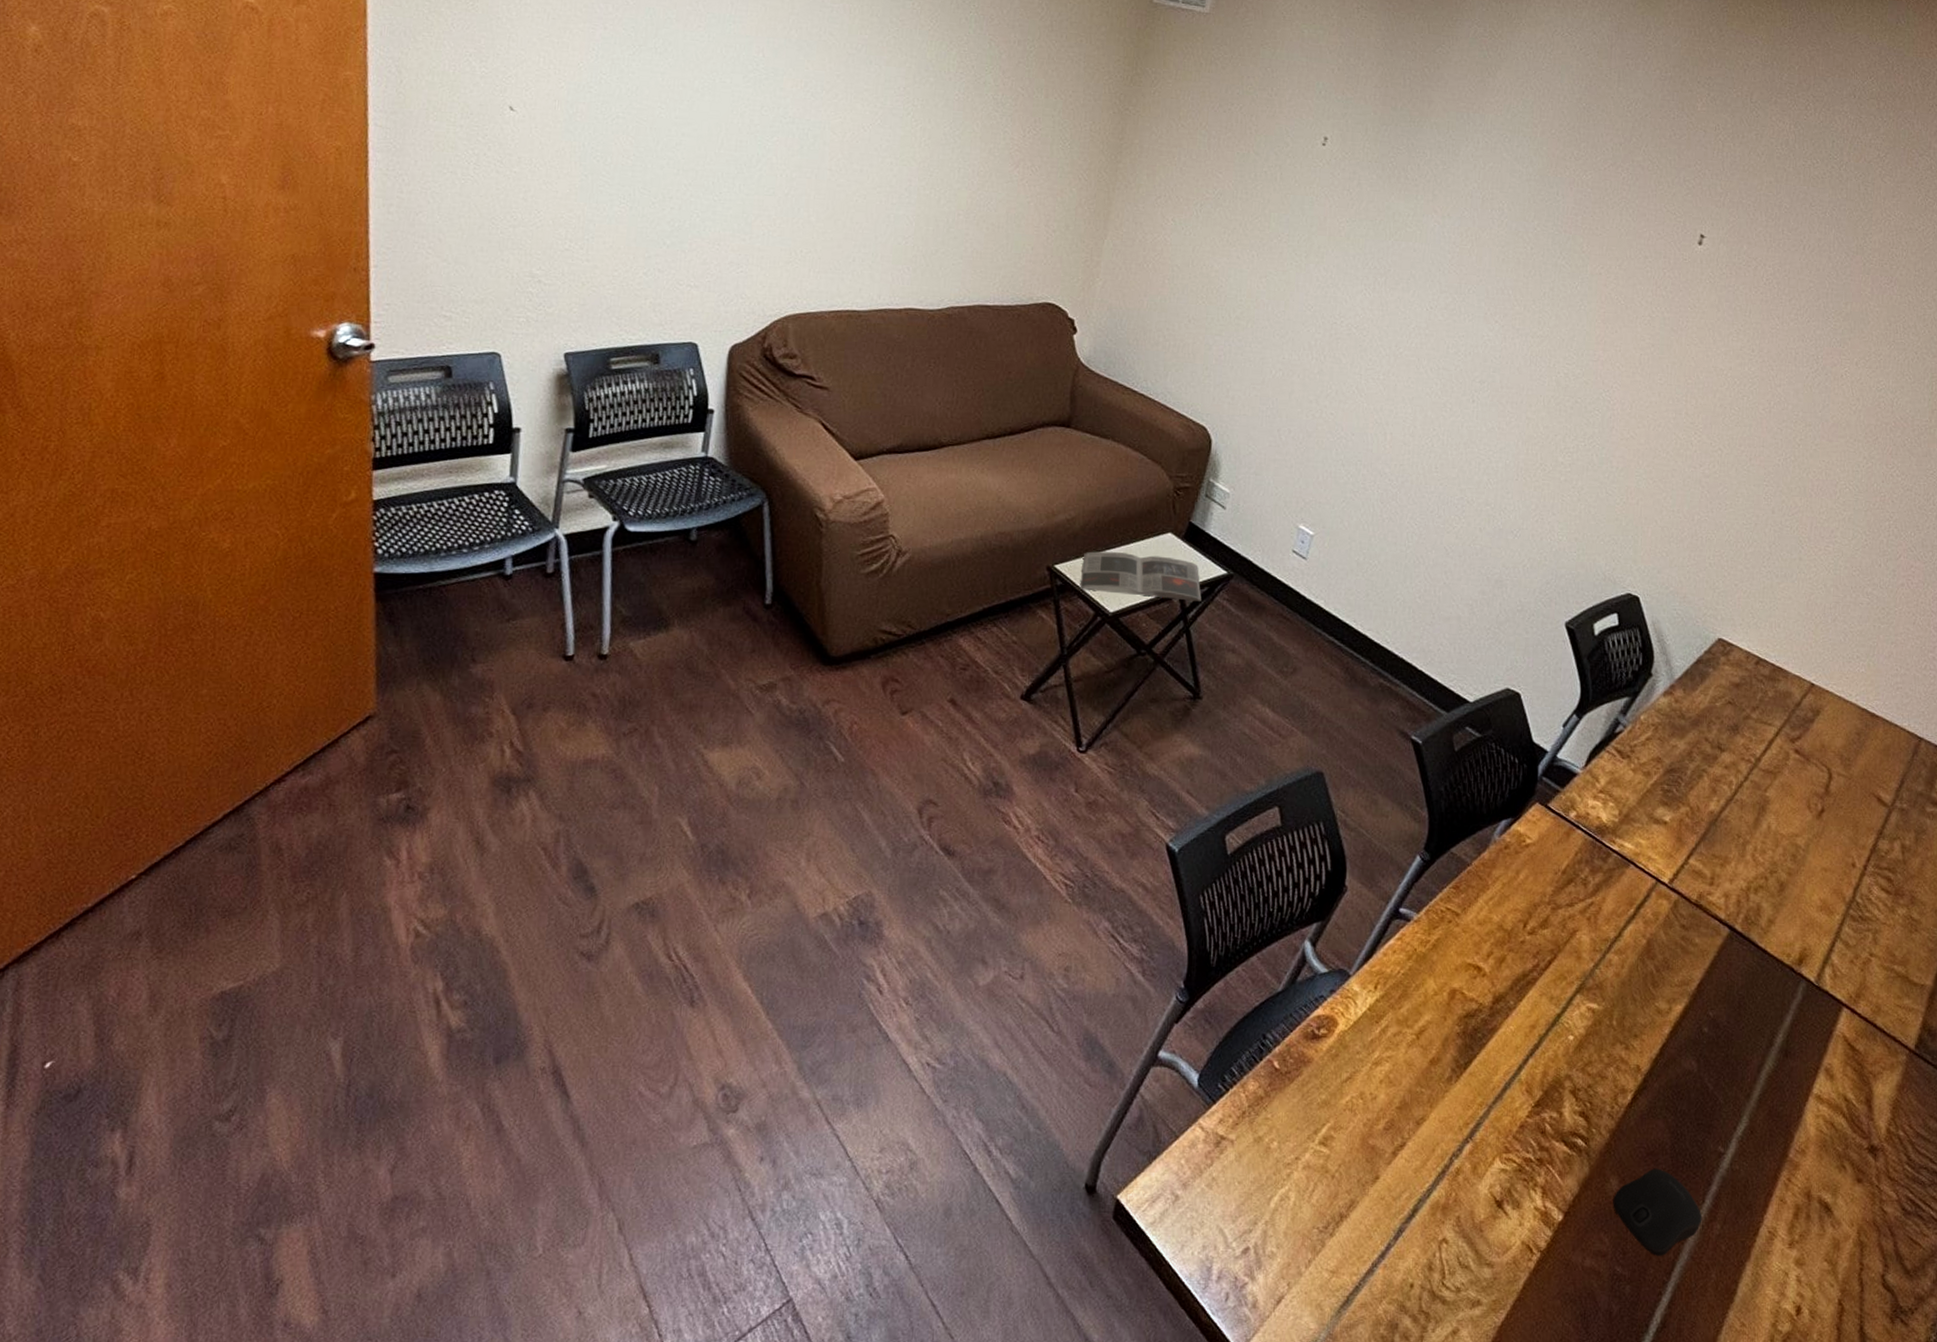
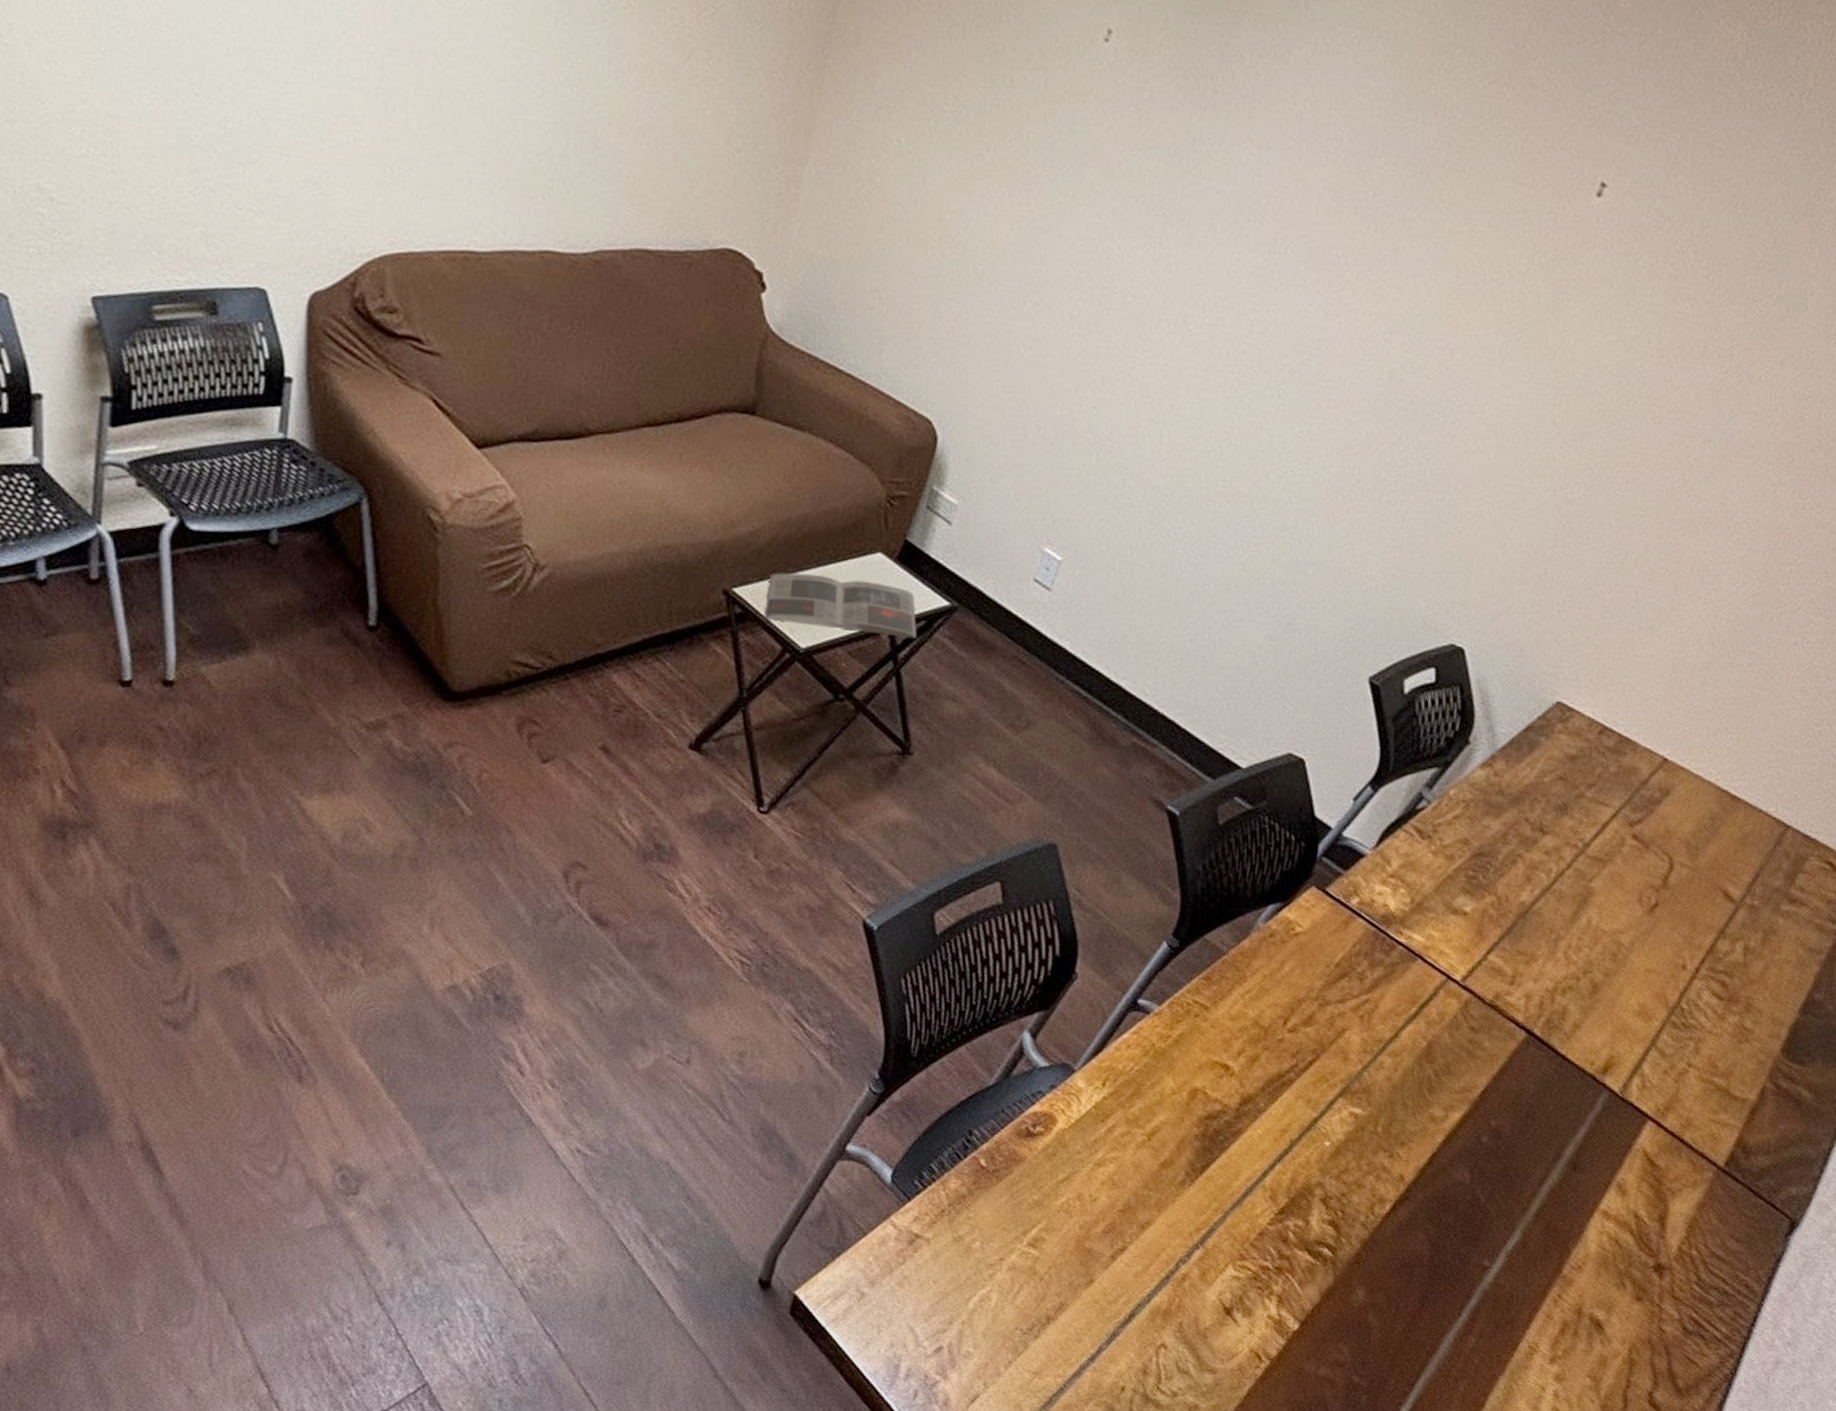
computer mouse: present [1613,1168,1702,1256] -> none [1357,1280,1457,1367]

